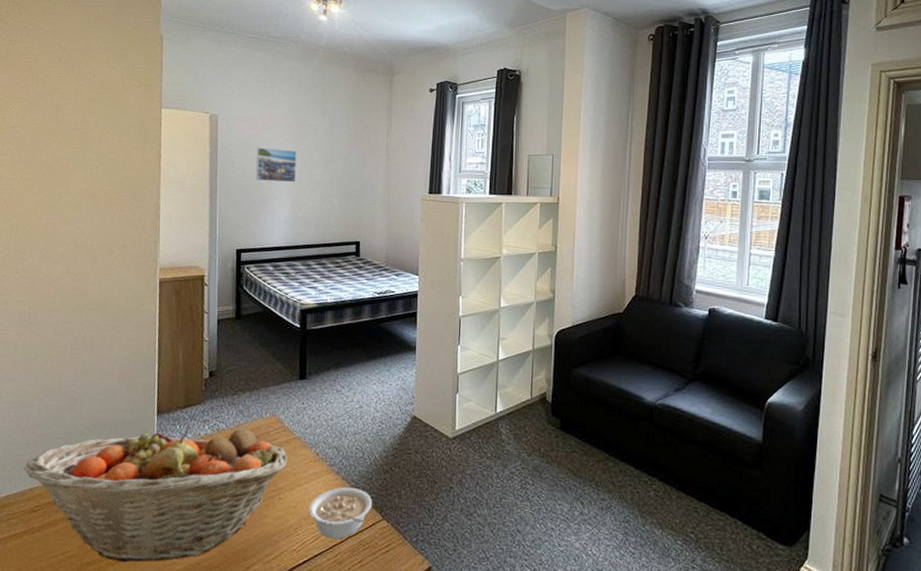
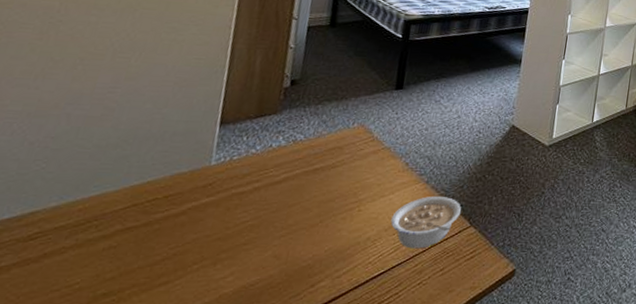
fruit basket: present [24,426,288,563] -> none [24,137,373,291]

